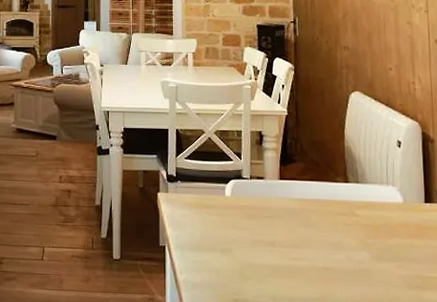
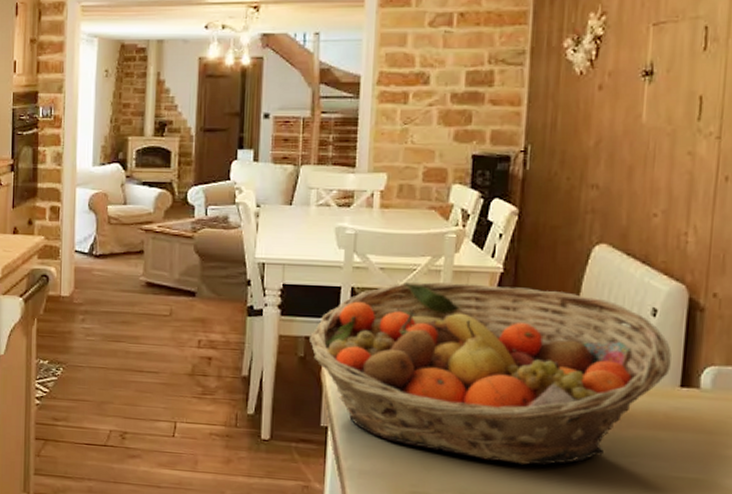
fruit basket: none [147,124,416,272] -> present [310,281,671,465]

